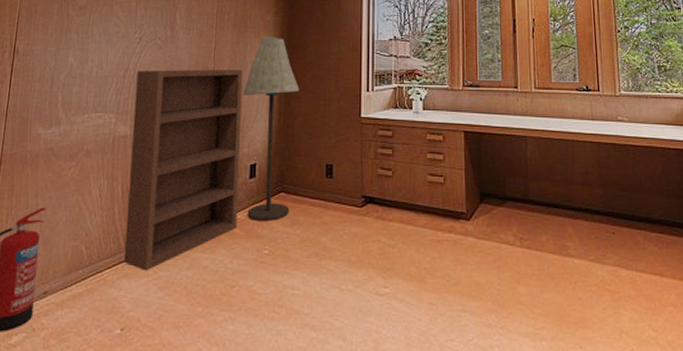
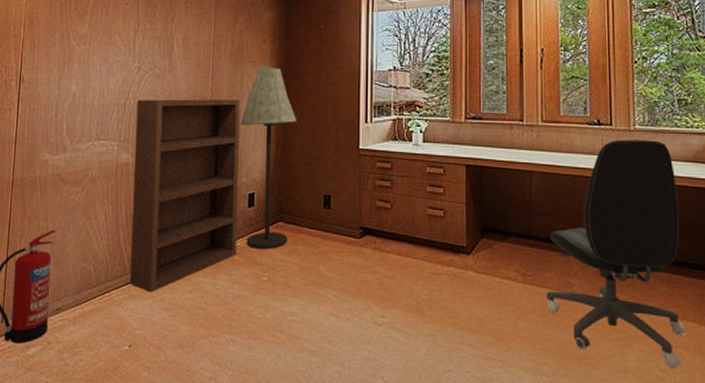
office chair: none [543,105,676,328] -> present [546,139,687,369]

